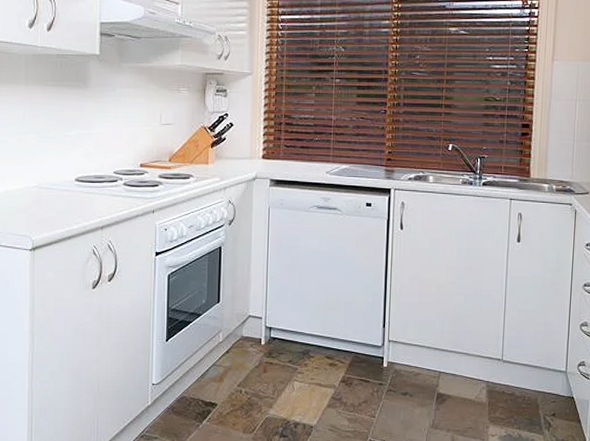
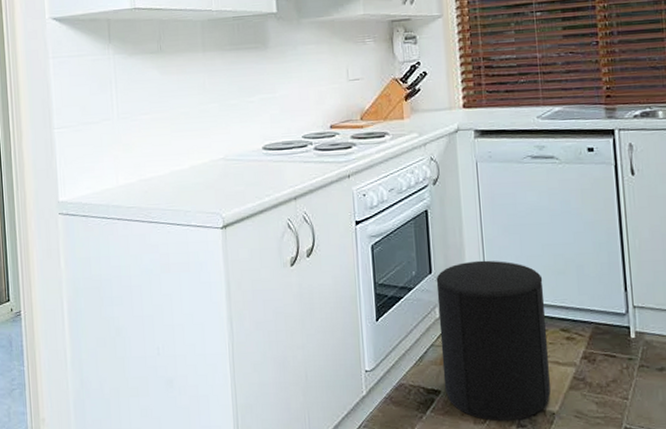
stool: none [220,294,315,431] -> present [436,260,551,421]

